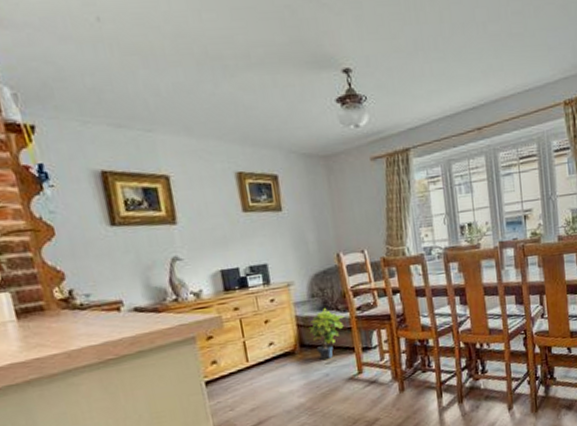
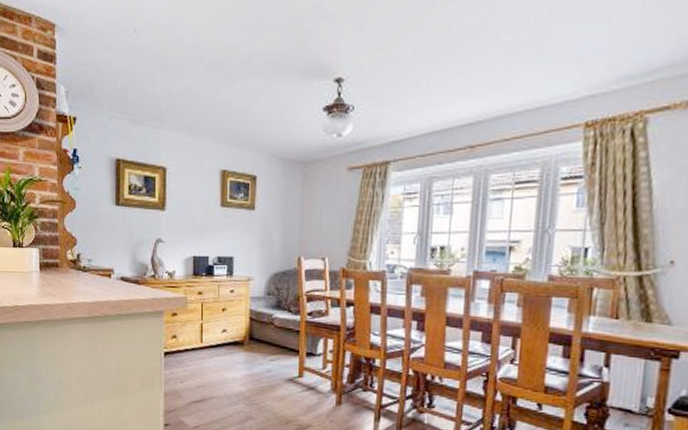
potted plant: present [308,307,344,360] -> none [260,306,294,356]

